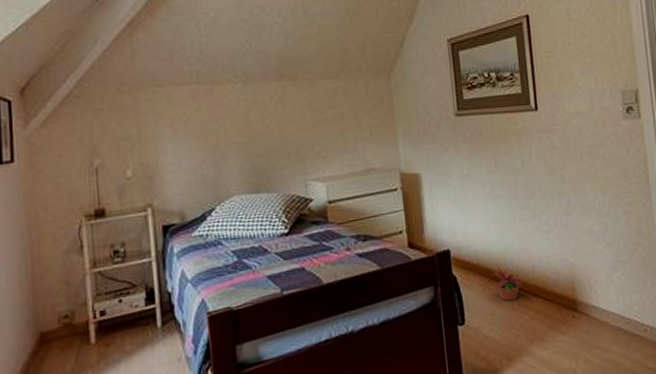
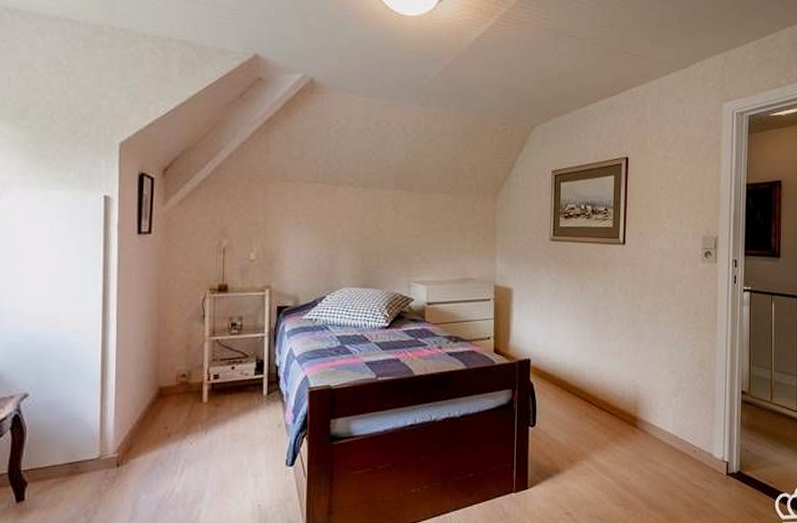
potted plant: present [488,267,523,301] -> none [560,379,592,411]

